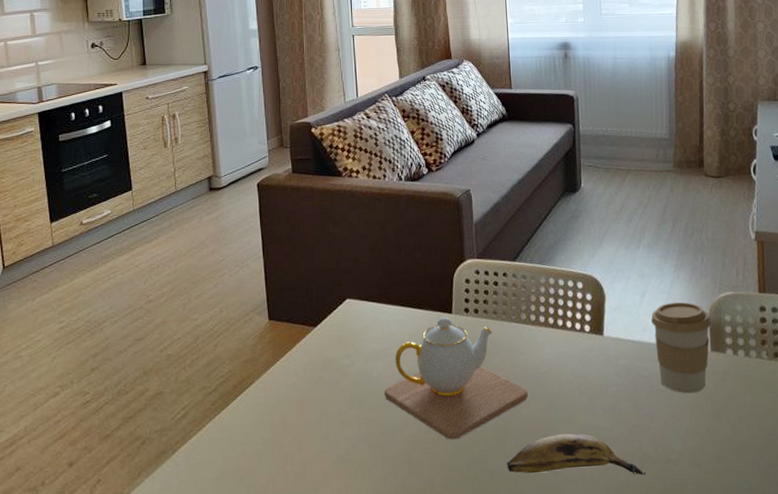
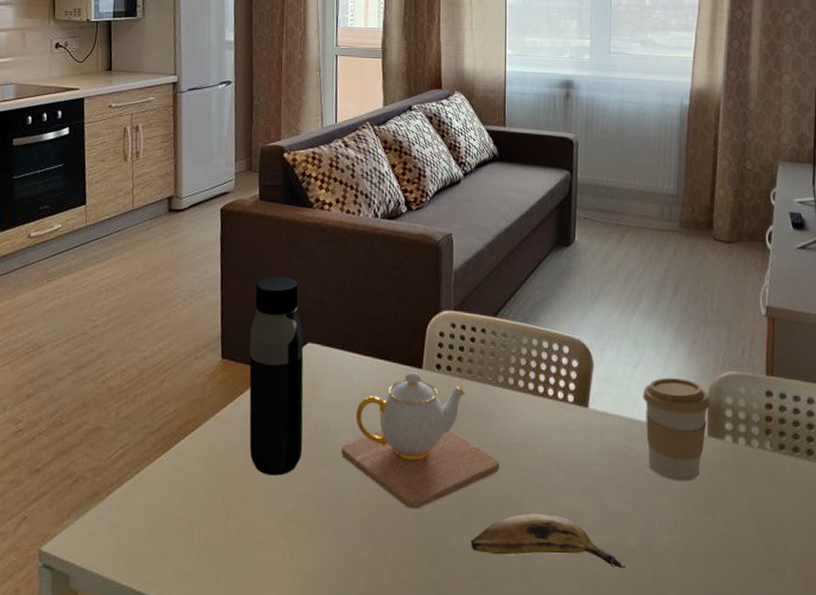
water bottle: none [293,240,349,422] -> present [249,275,304,476]

